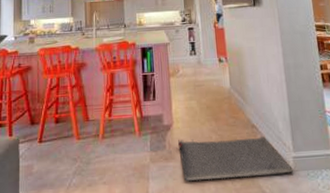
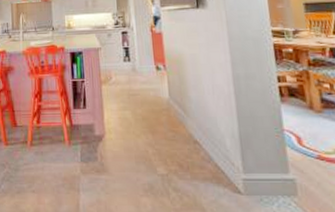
door mat: present [178,136,294,181] -> none [111,152,244,197]

